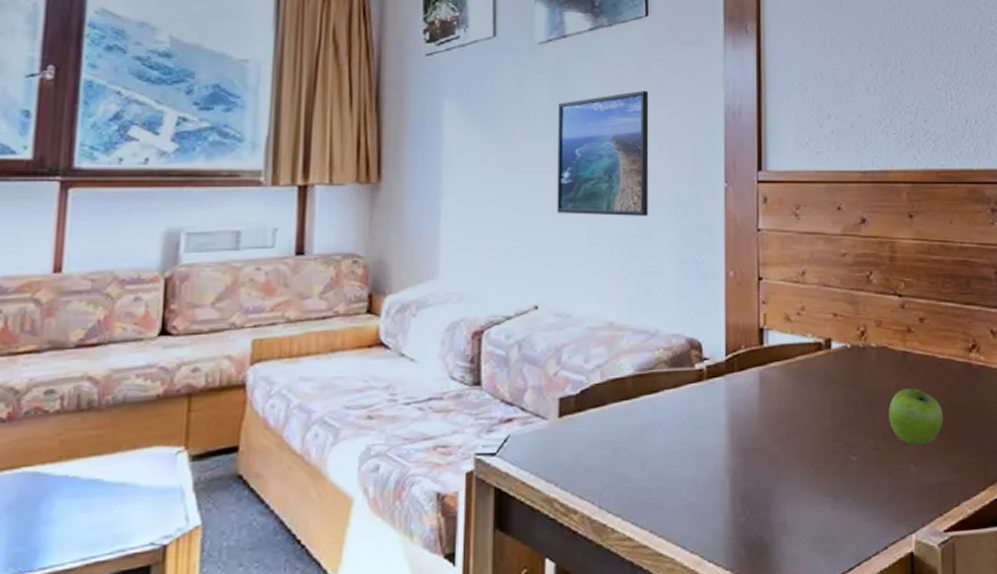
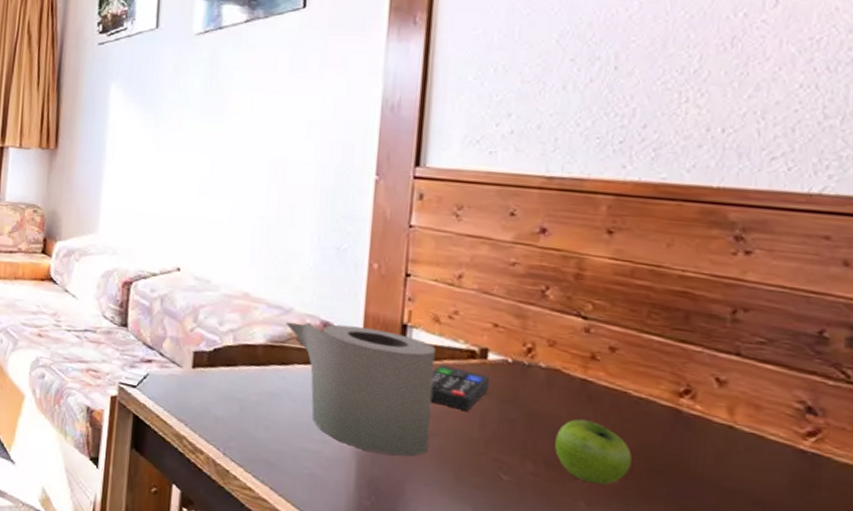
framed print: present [557,90,649,216] -> none [203,79,301,200]
toilet paper roll: none [652,338,790,465] -> present [285,322,436,457]
remote control: none [788,362,835,403] -> present [430,365,491,411]

